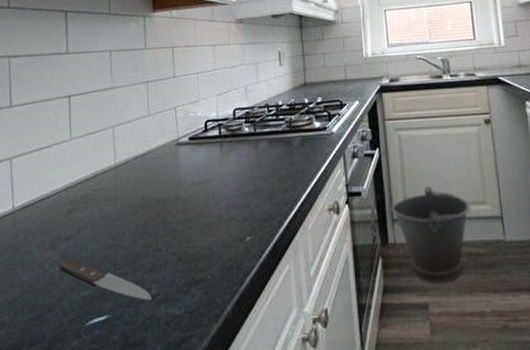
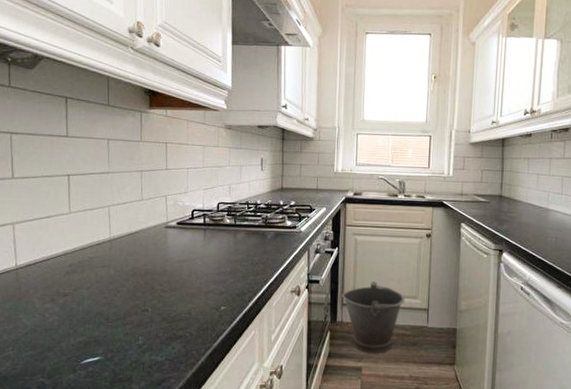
kitchen knife: present [59,258,153,301] -> none [58,310,139,349]

